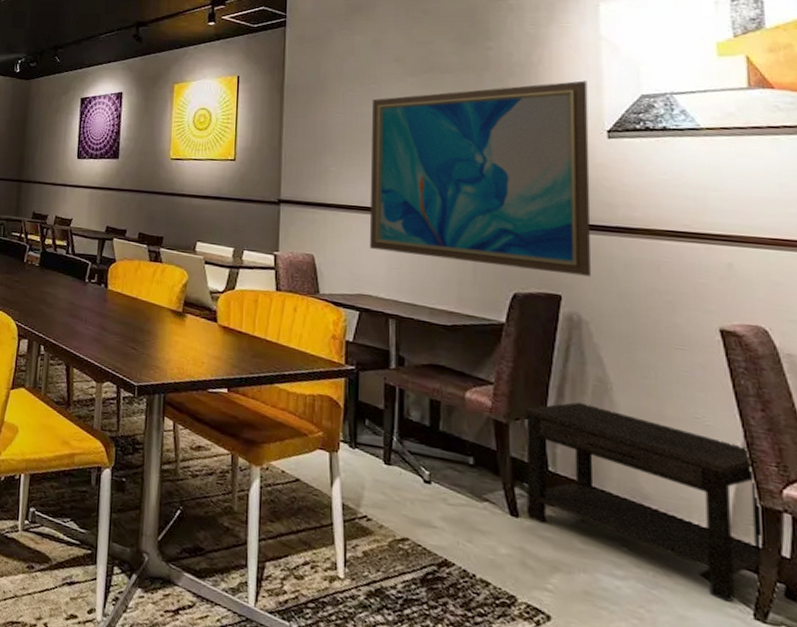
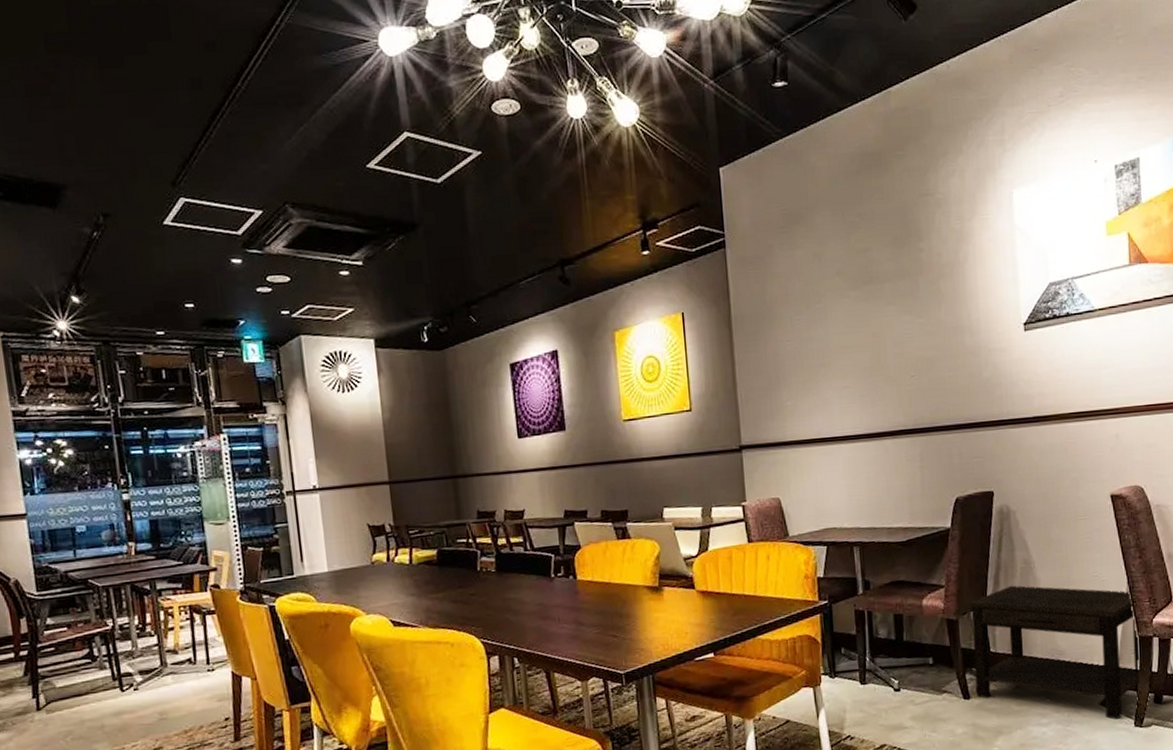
wall art: present [369,80,591,277] -> none [818,274,1015,481]

